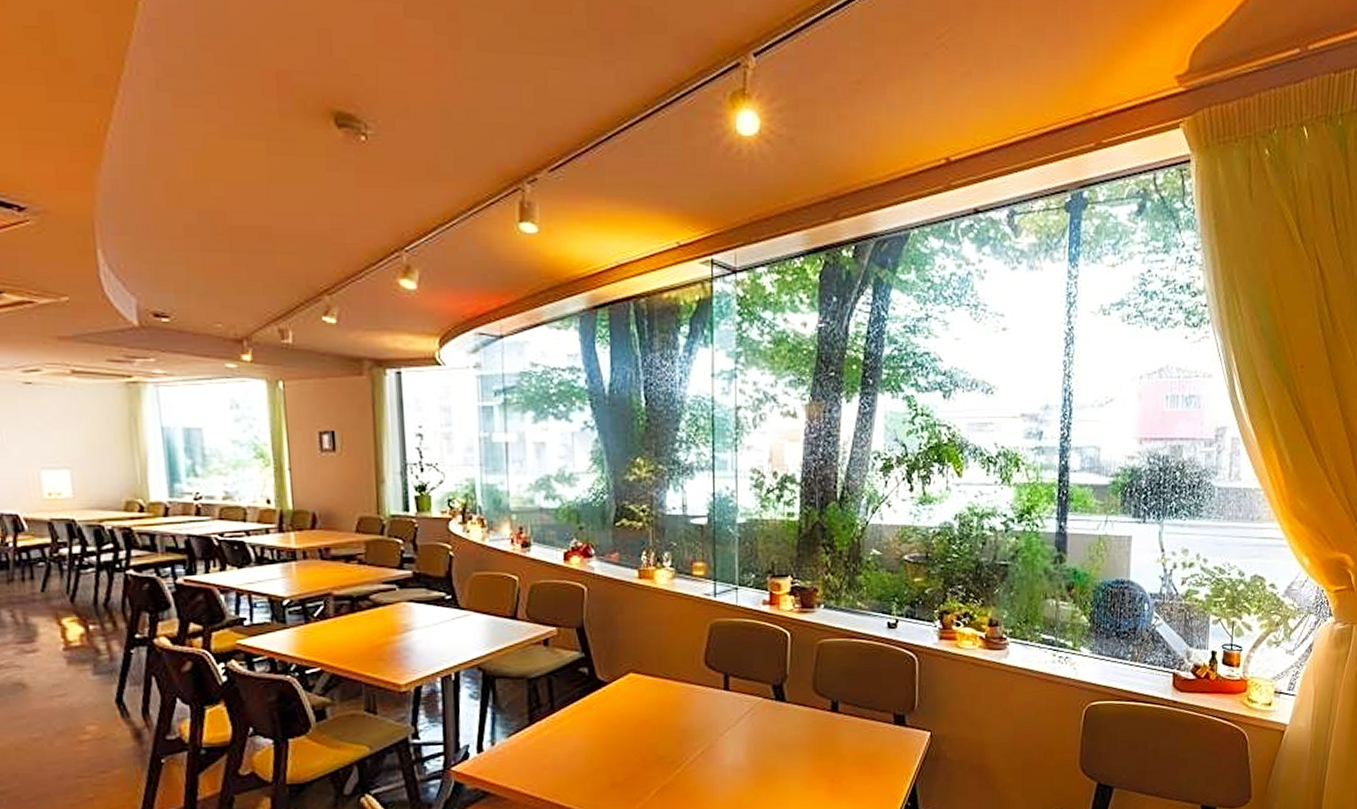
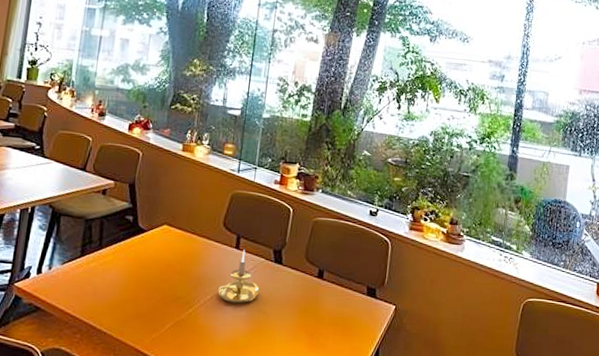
candle holder: none [708,690,761,756] -> present [217,249,260,304]

